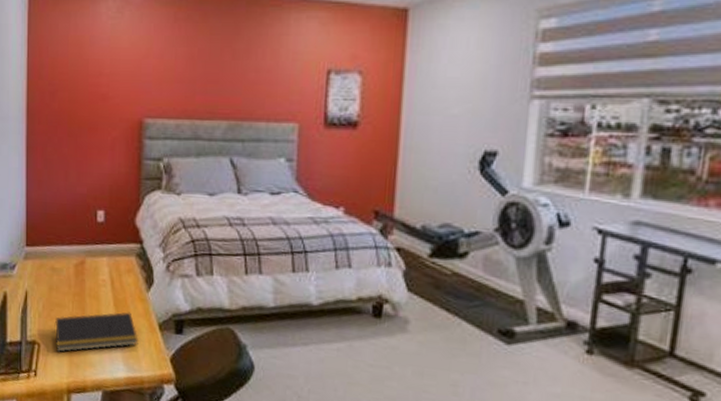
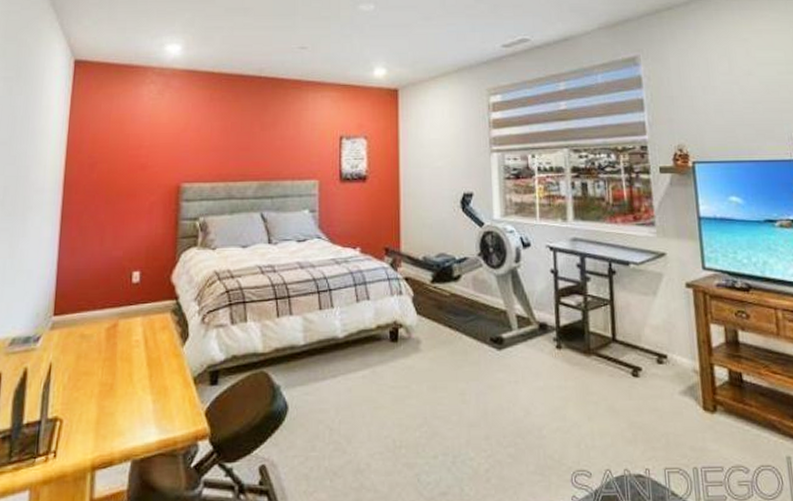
notepad: present [54,312,139,352] -> none [80,370,172,425]

